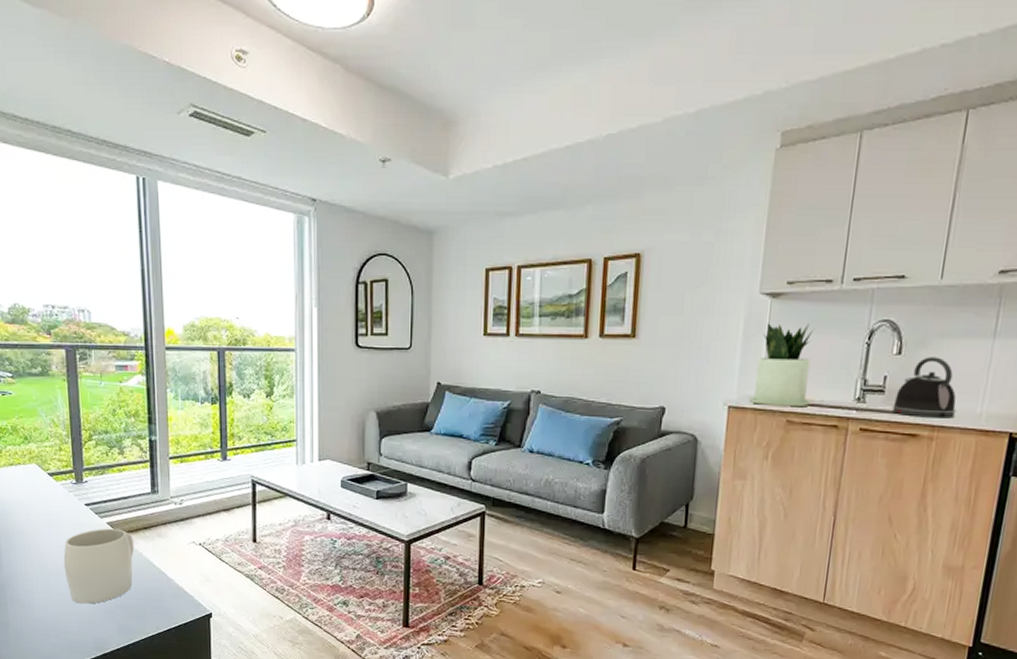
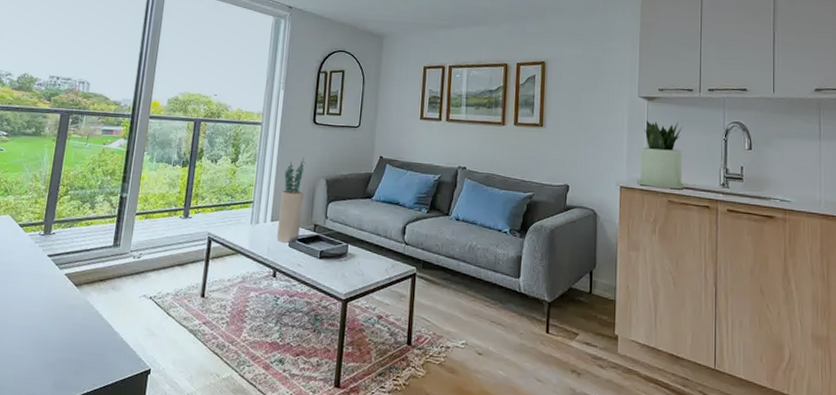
mug: present [63,528,135,604] -> none [12,279,87,357]
vase: none [327,388,353,484] -> present [277,158,305,244]
kettle: present [892,356,957,418] -> none [751,152,801,204]

